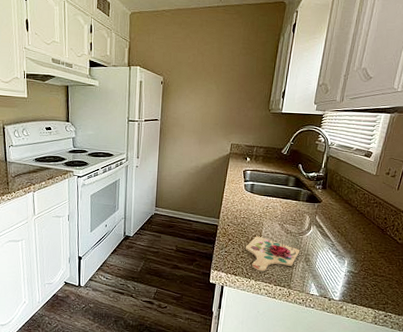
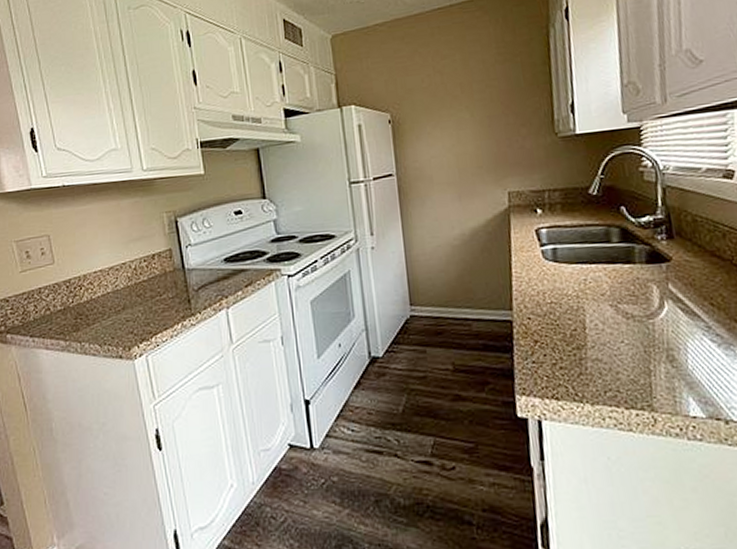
cutting board: present [245,236,300,272] -> none [563,329,656,388]

